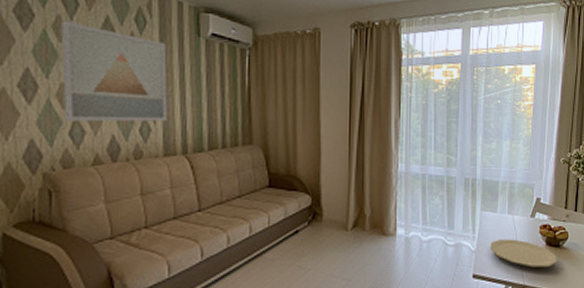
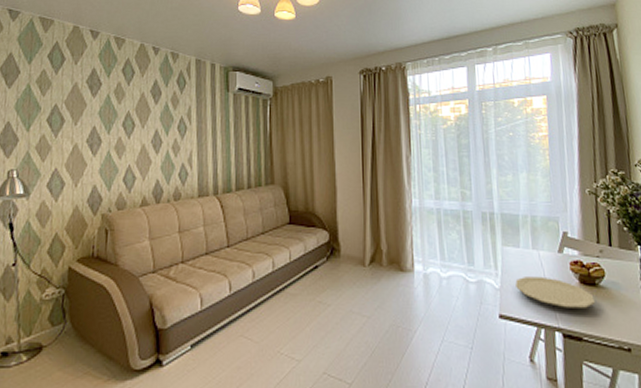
wall art: present [60,20,168,122] -> none [120,86,202,169]

